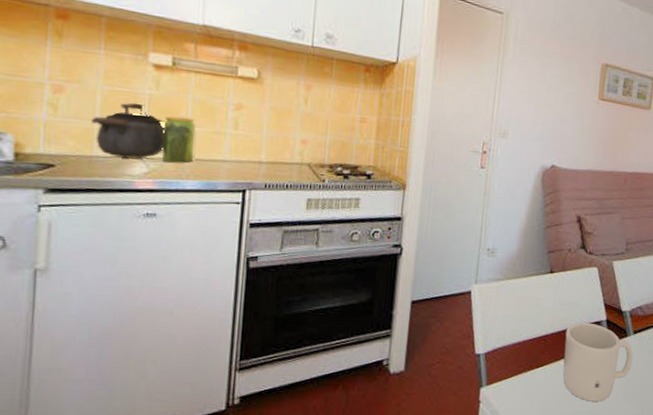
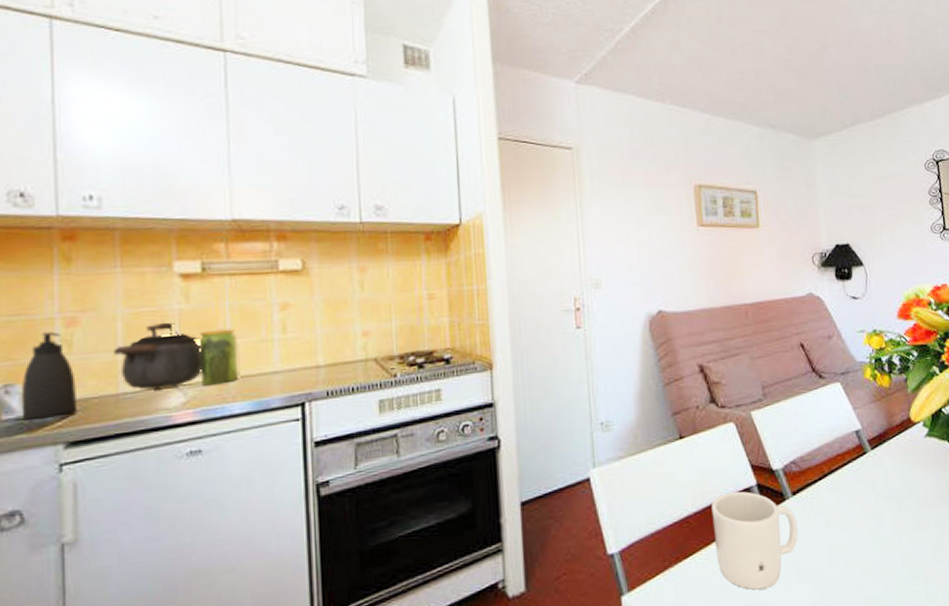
soap dispenser: none [10,94,58,167] -> present [21,331,77,422]

